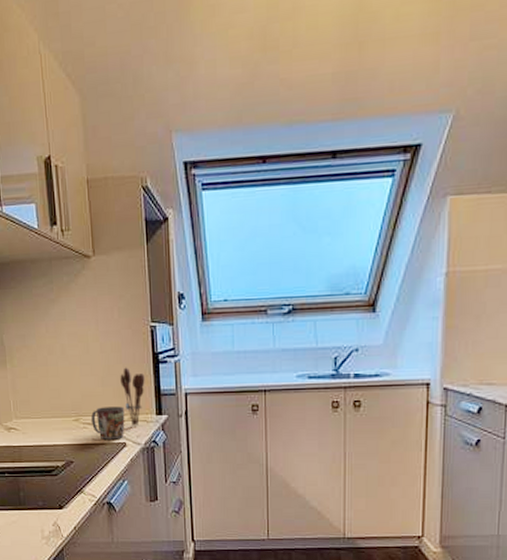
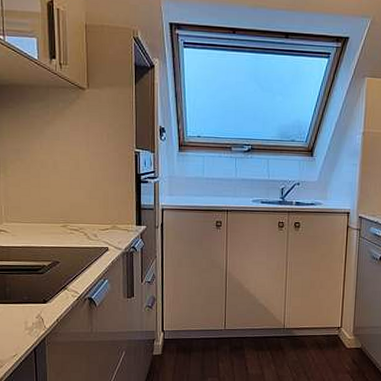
mug: present [91,406,125,440] -> none [78,216,108,245]
utensil holder: present [120,367,145,426] -> none [106,184,128,233]

